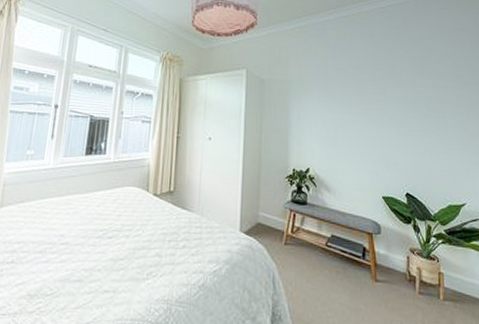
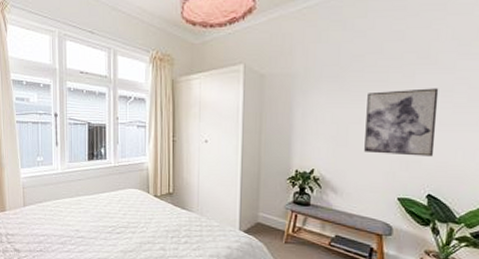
wall art: none [351,99,407,158] -> present [364,88,439,157]

